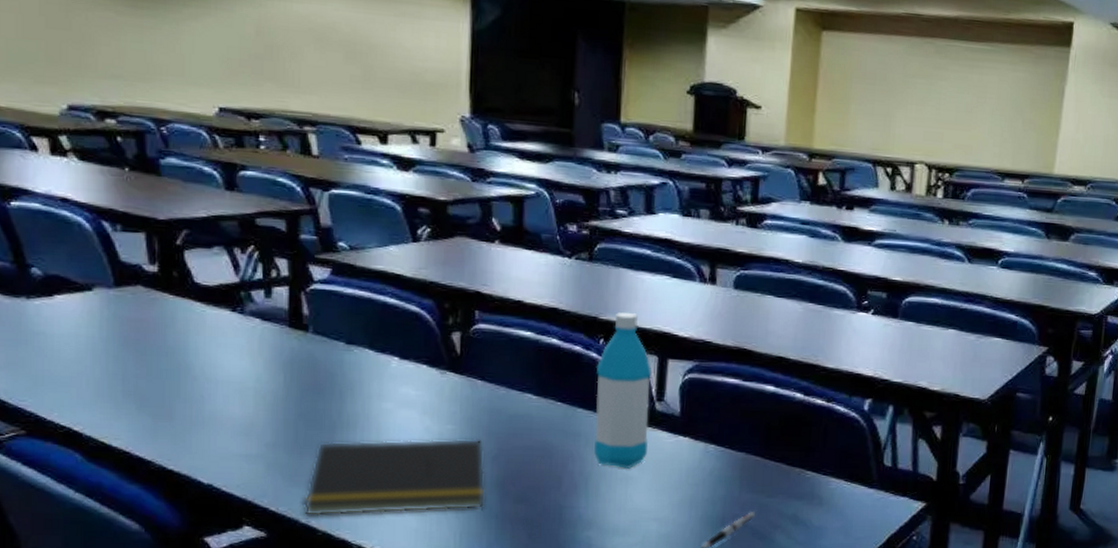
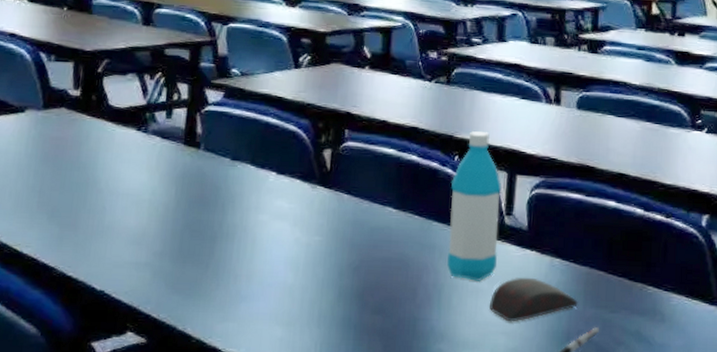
notepad: present [303,438,486,517] -> none [181,249,348,324]
computer mouse: none [641,463,733,509] -> present [490,277,578,322]

